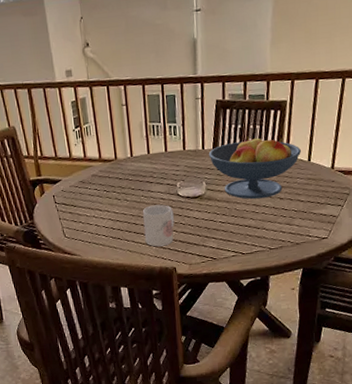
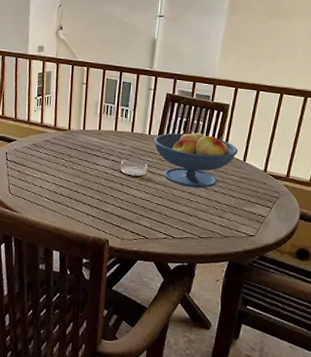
mug: present [142,204,174,247] -> none [83,177,114,218]

